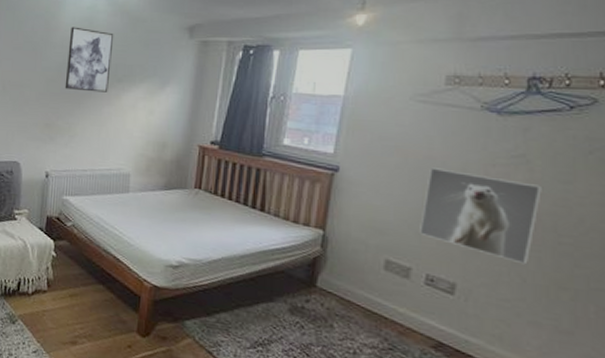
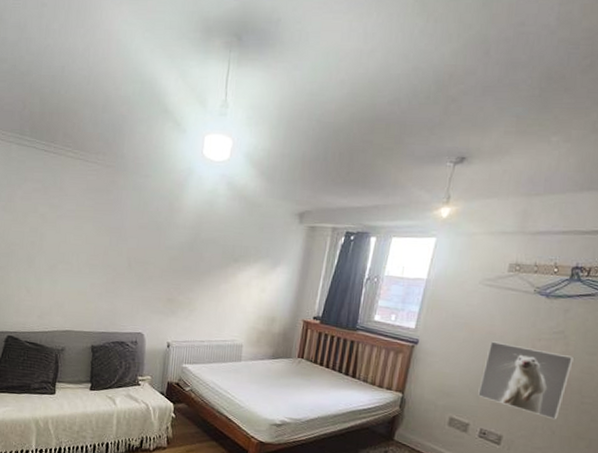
wall art: present [65,27,114,93] -> none [186,209,232,271]

